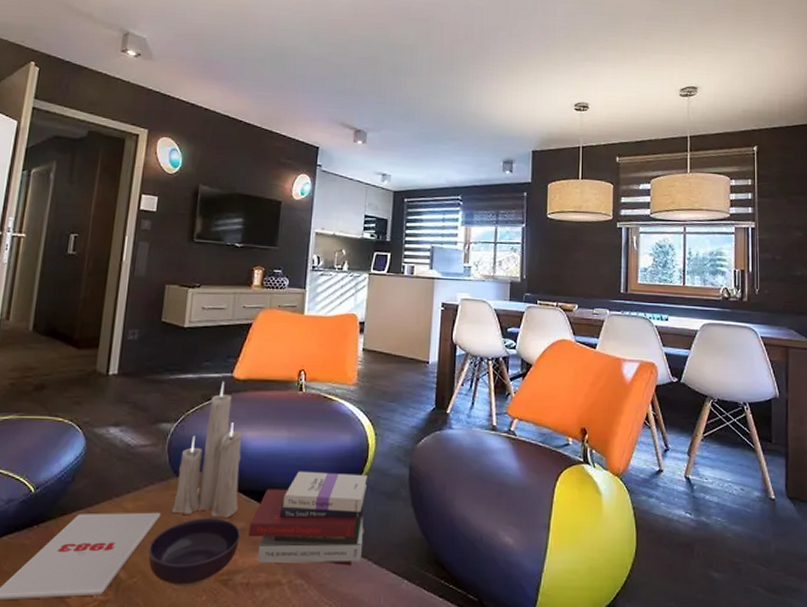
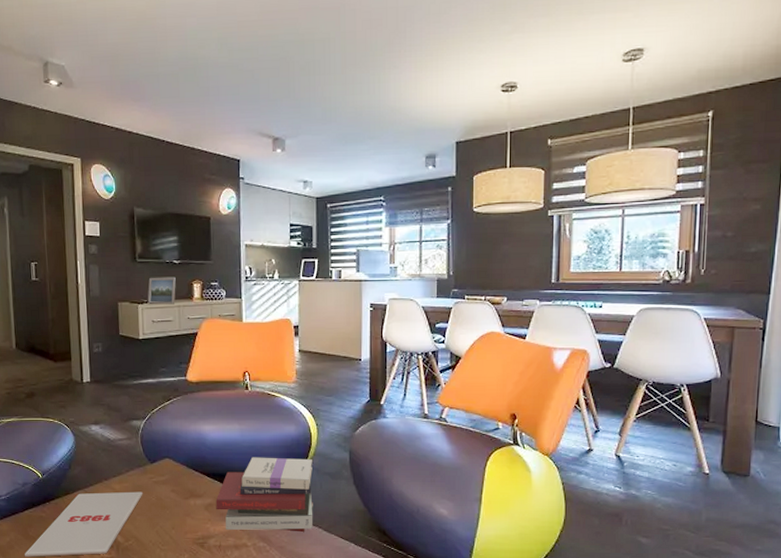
bowl: present [148,517,240,586] -> none [137,495,209,548]
candle: present [171,382,243,518] -> none [151,385,205,495]
picture frame: none [199,259,235,291] -> present [147,276,176,305]

